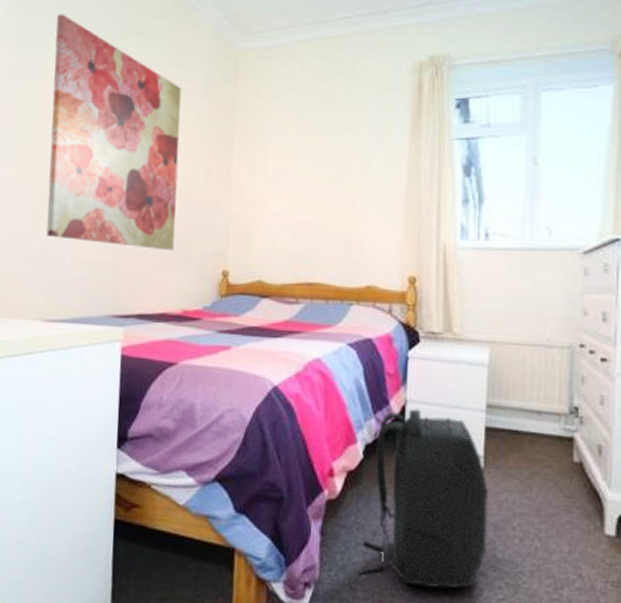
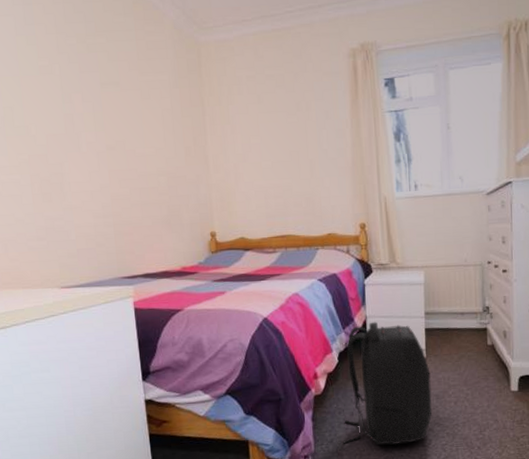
wall art: present [46,14,181,251] -> none [24,14,167,220]

